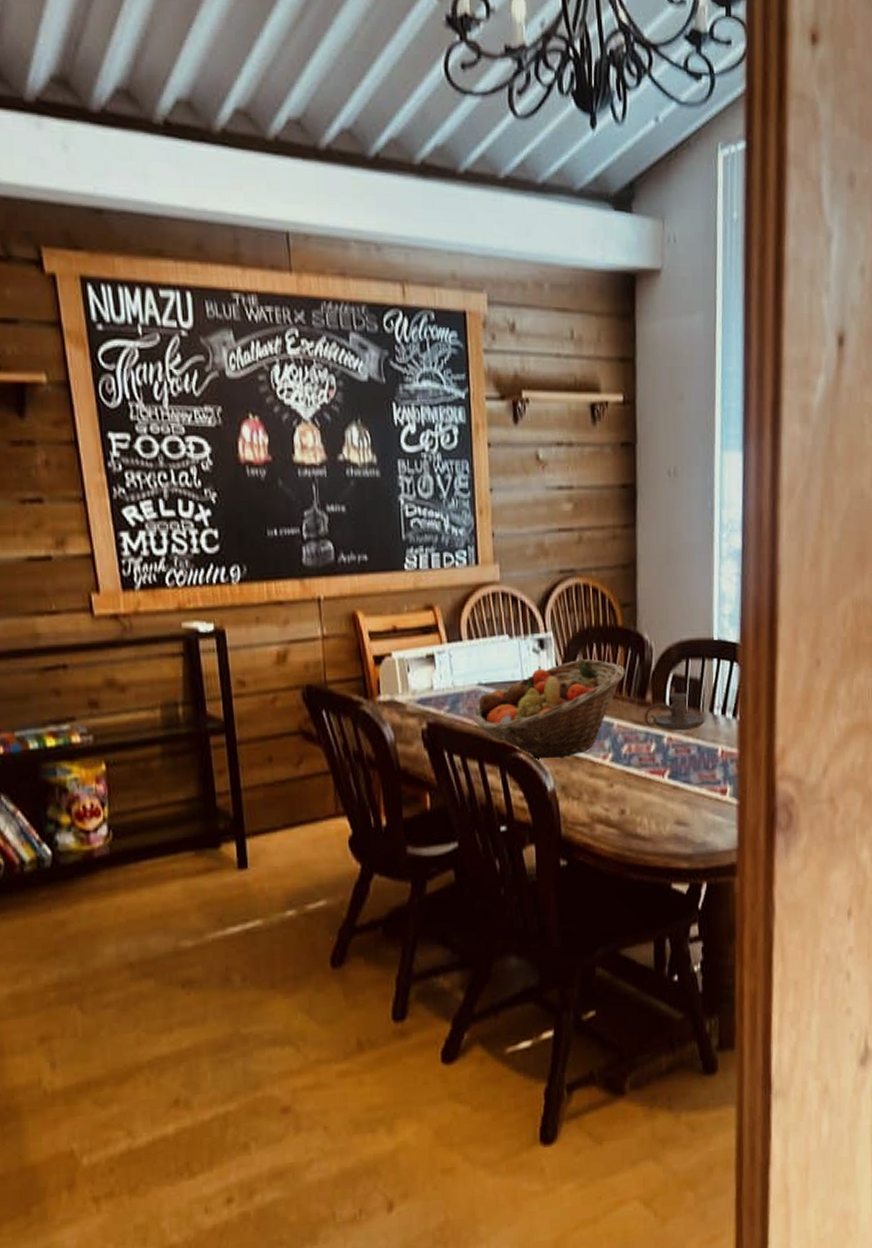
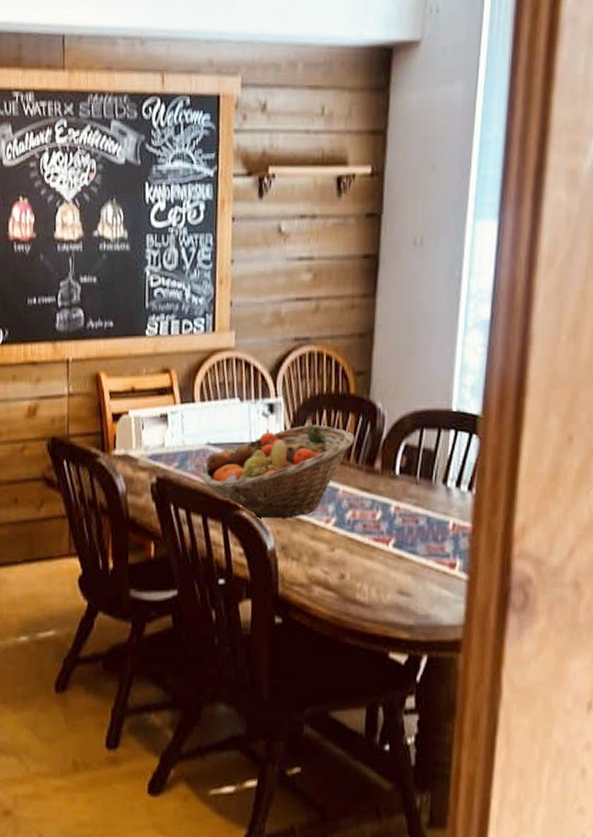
candle holder: present [644,692,705,731] -> none [371,462,437,501]

